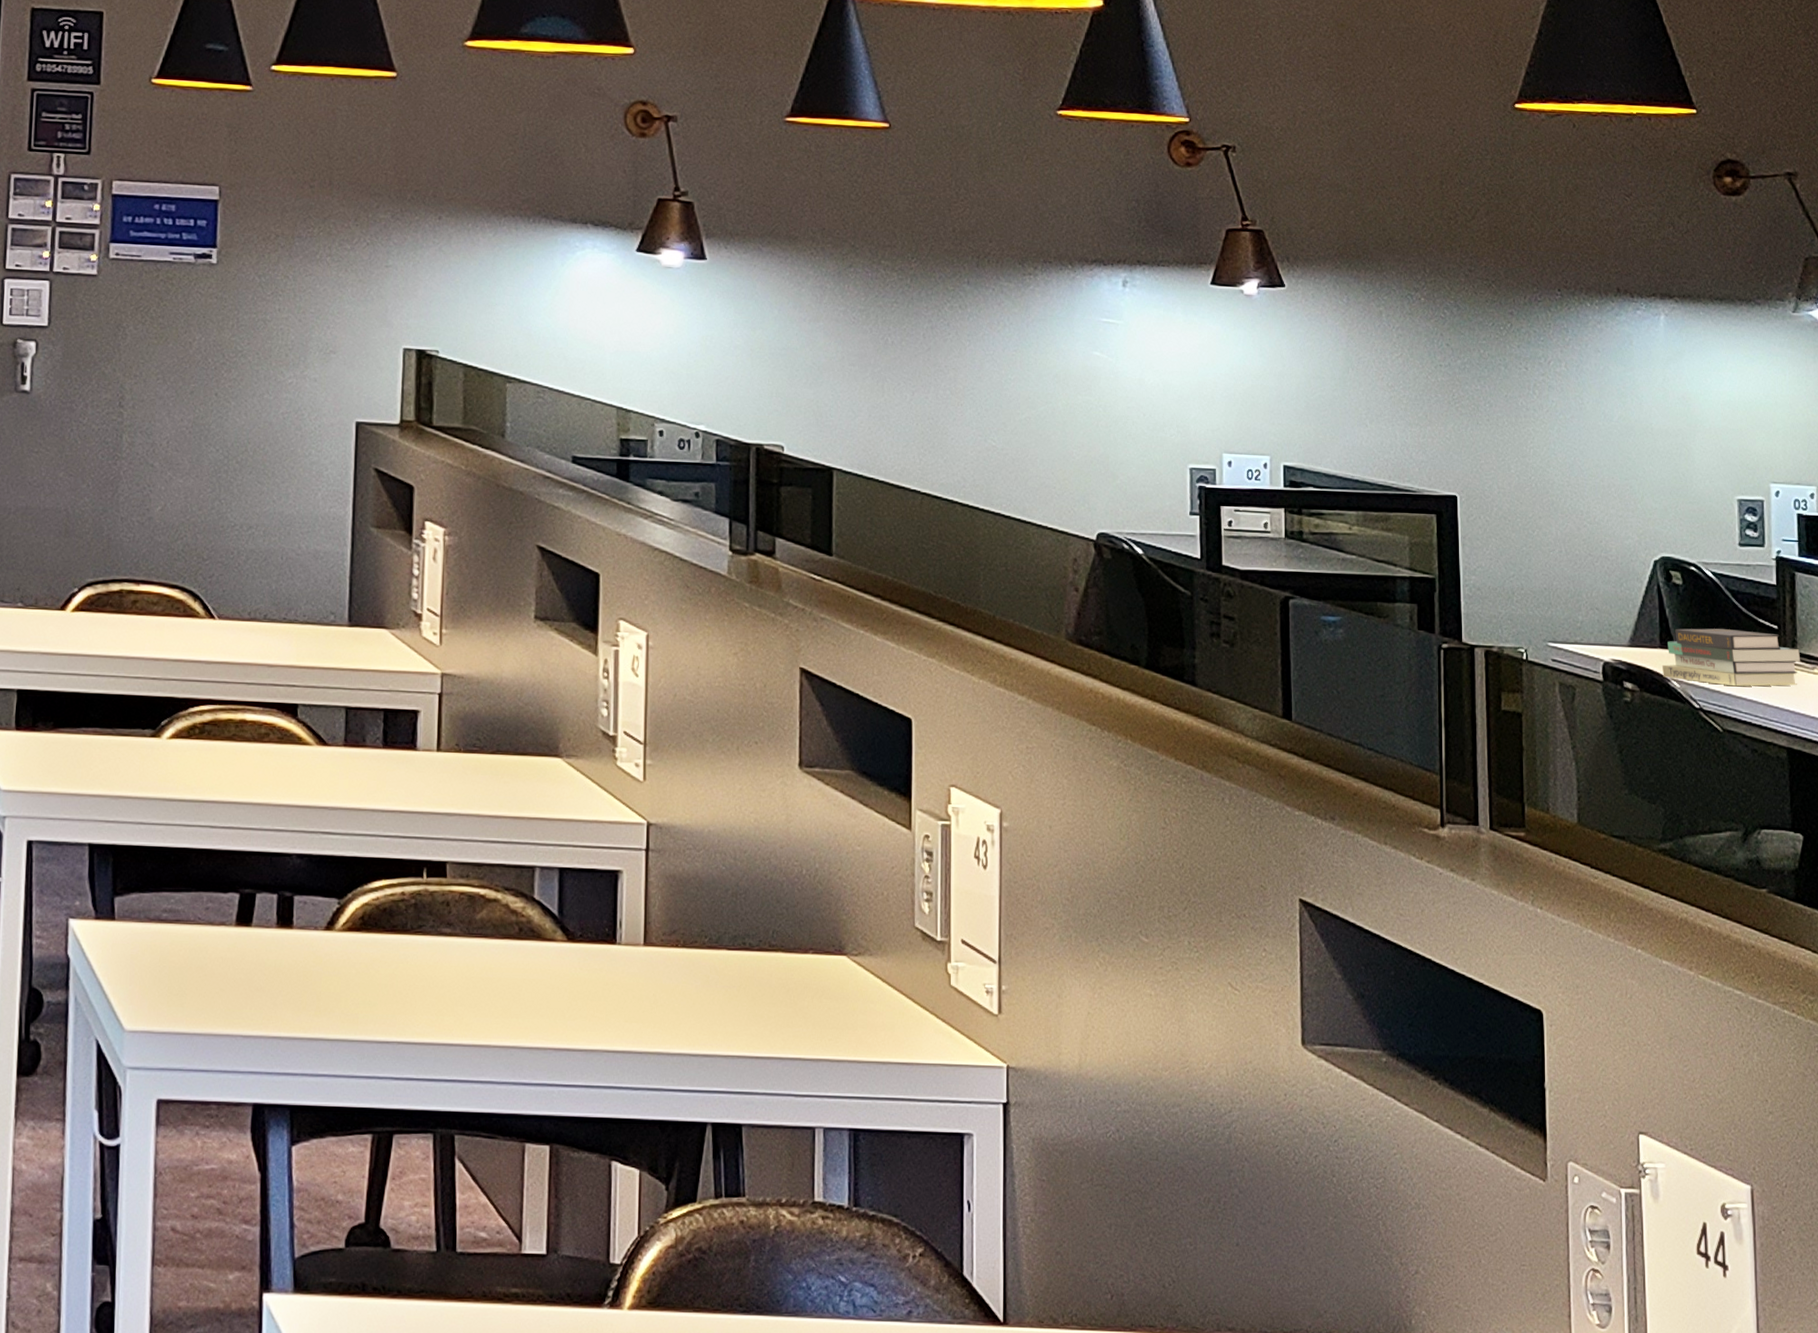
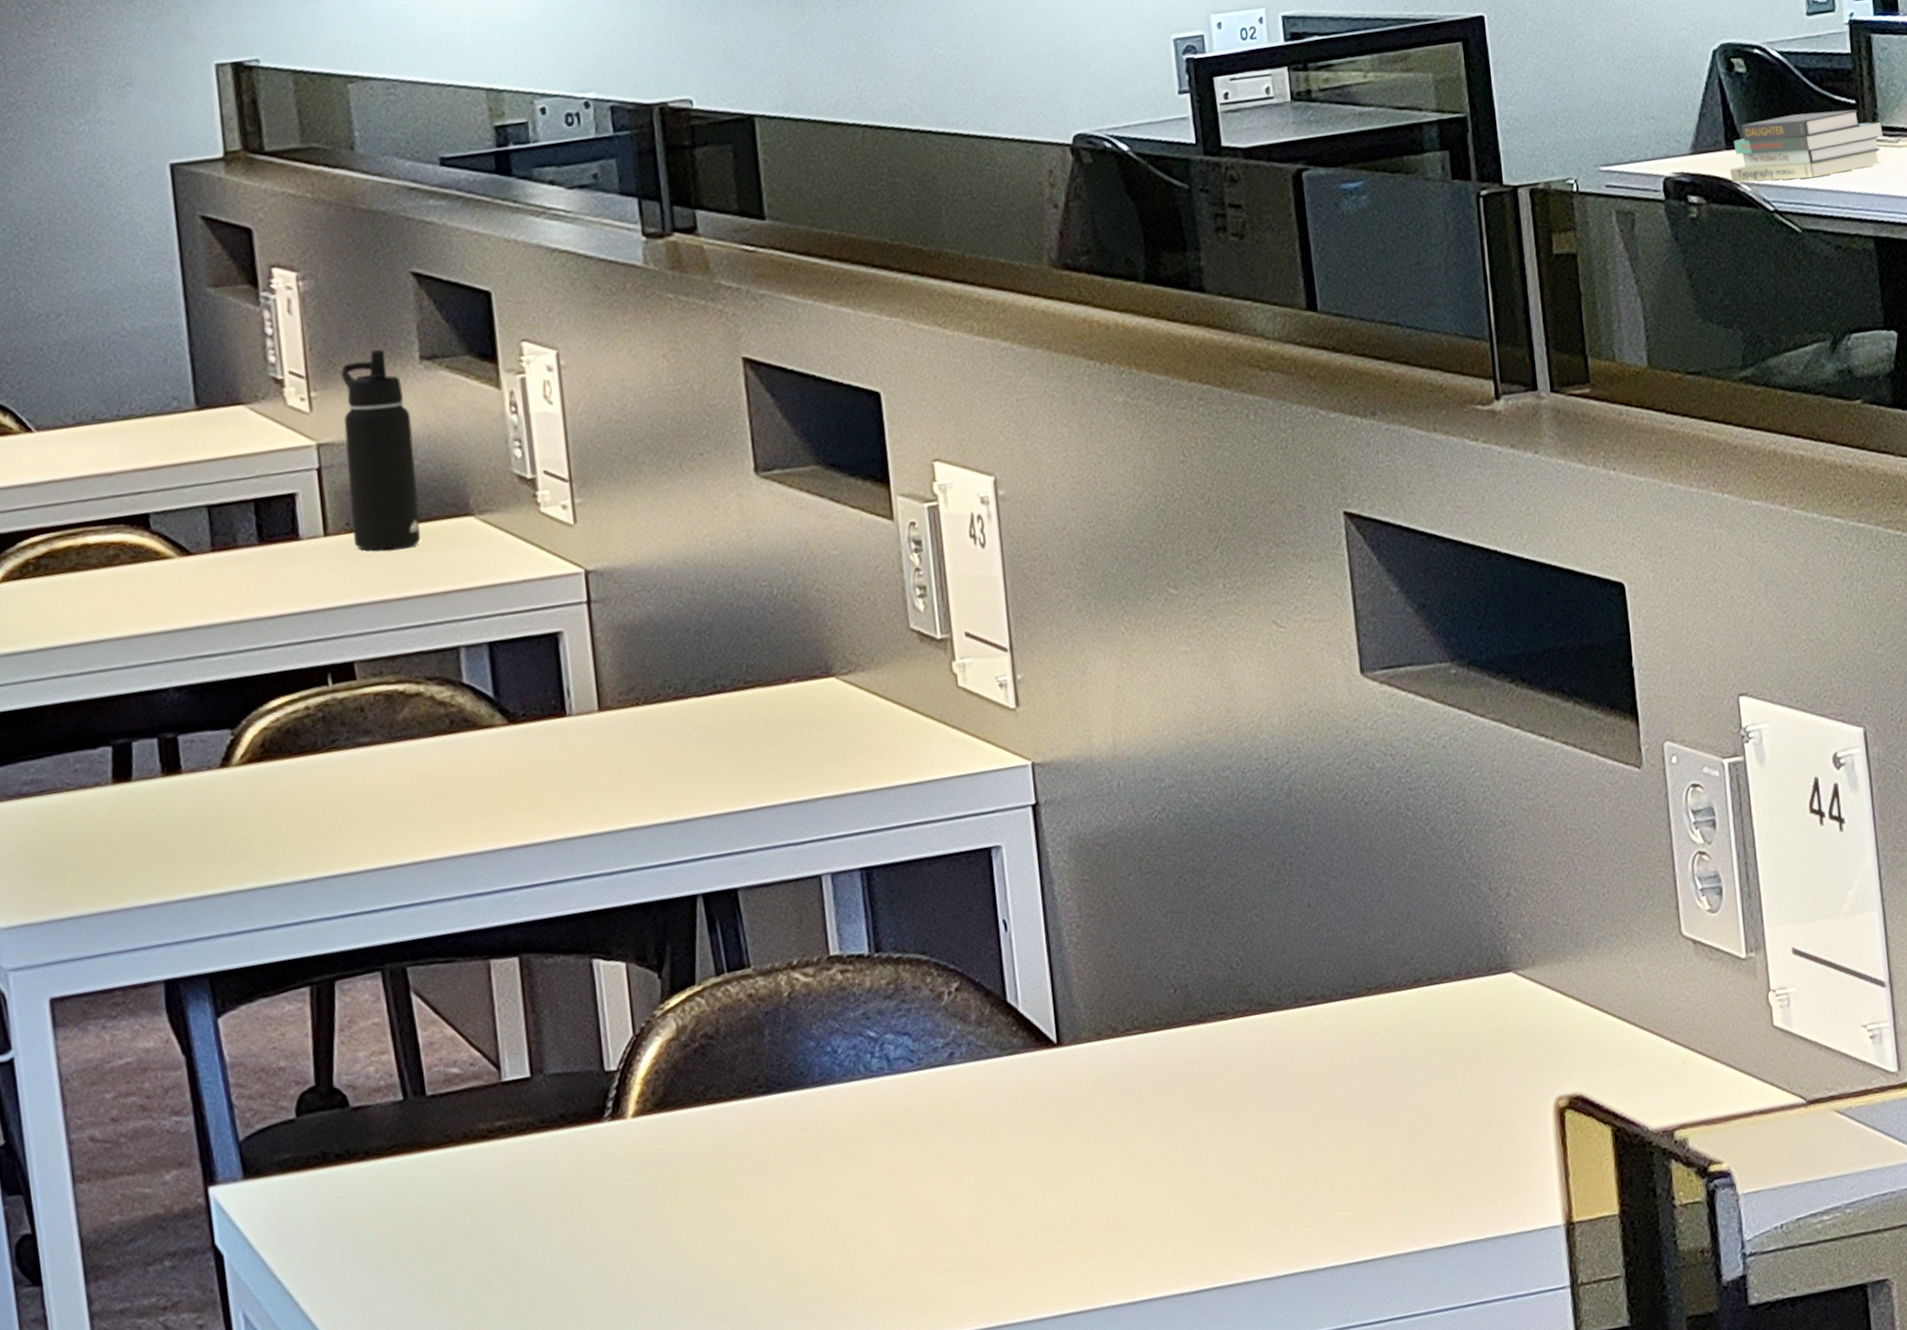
water bottle: none [460,603,521,774] -> present [341,349,421,550]

